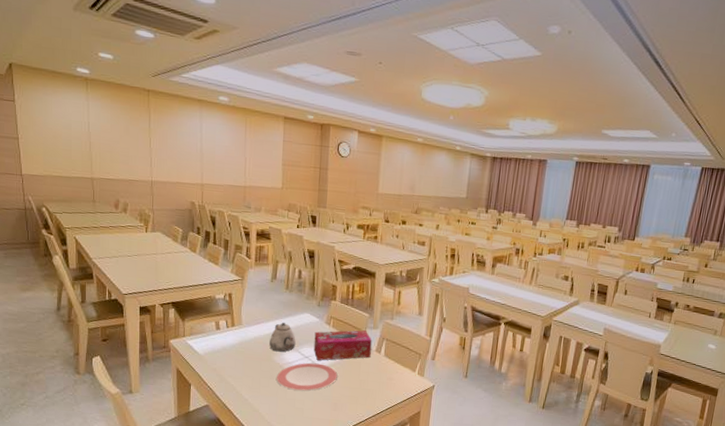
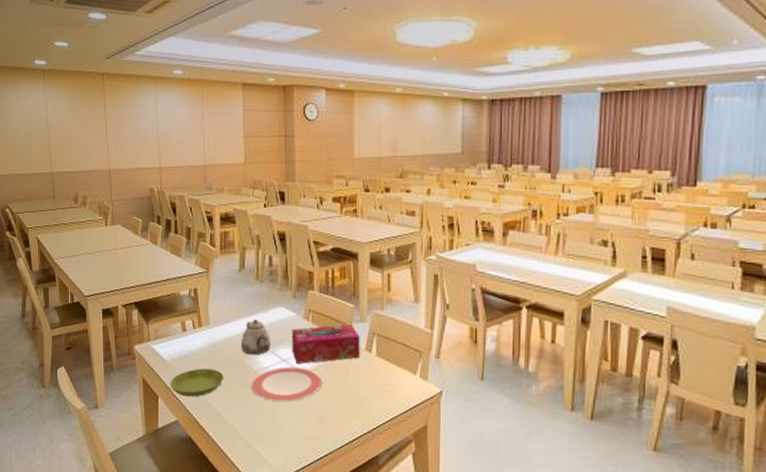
saucer: none [203,361,252,386] -> present [170,368,224,397]

